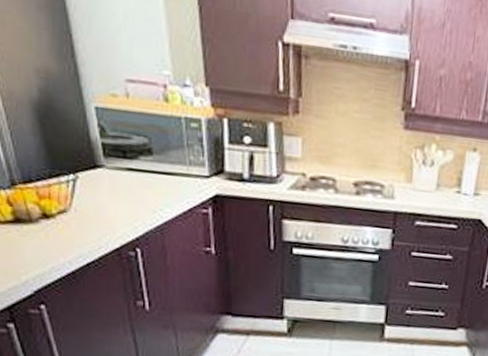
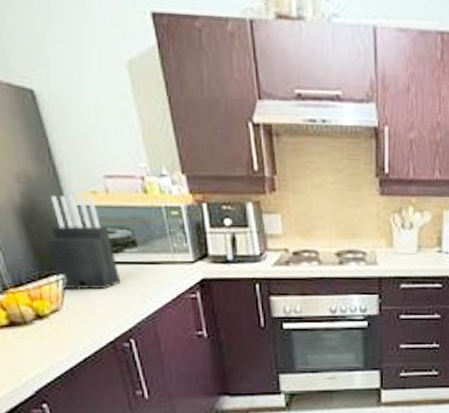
knife block: none [59,93,133,195] -> present [45,195,121,290]

